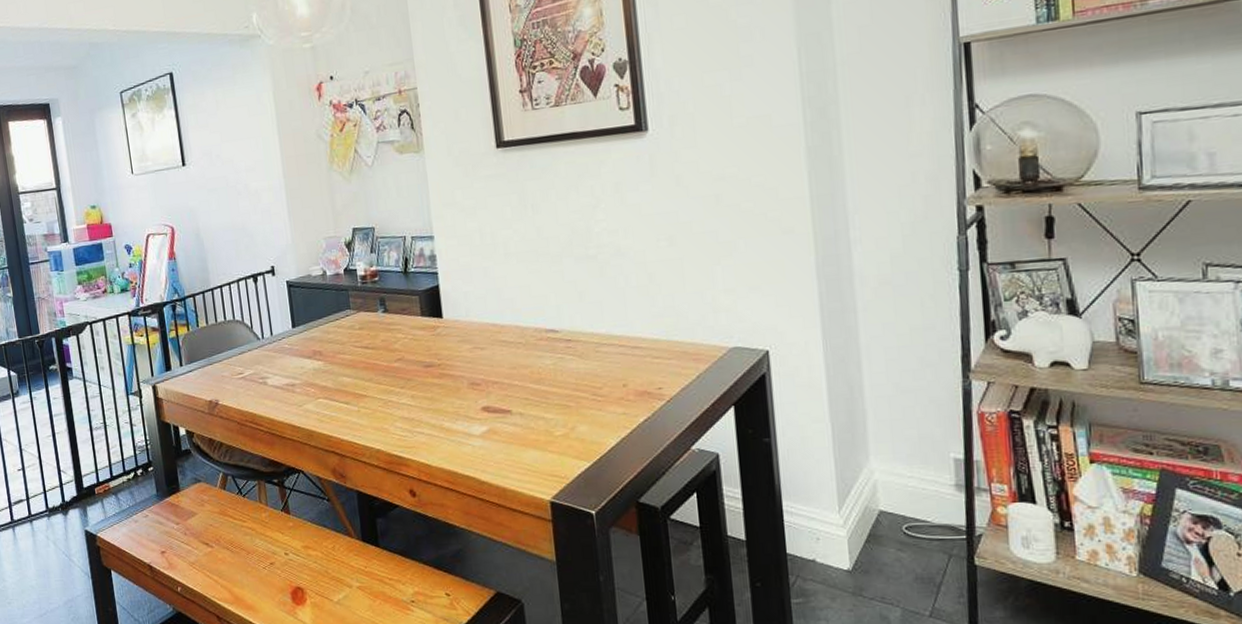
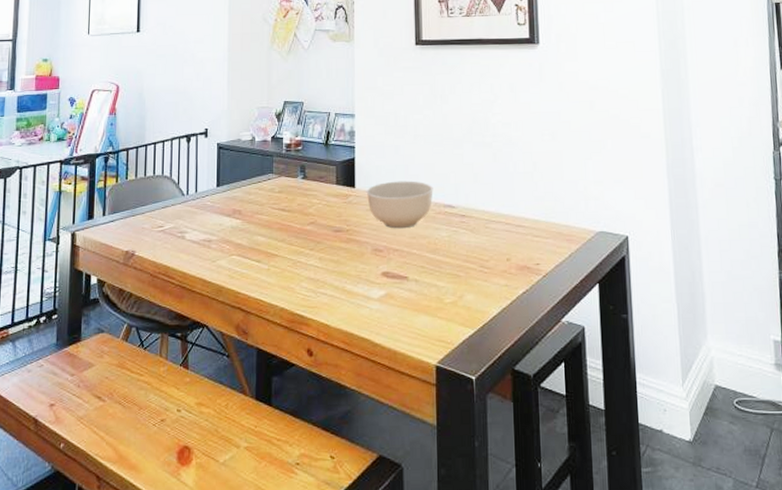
bowl: none [455,305,532,360] -> present [366,180,434,229]

